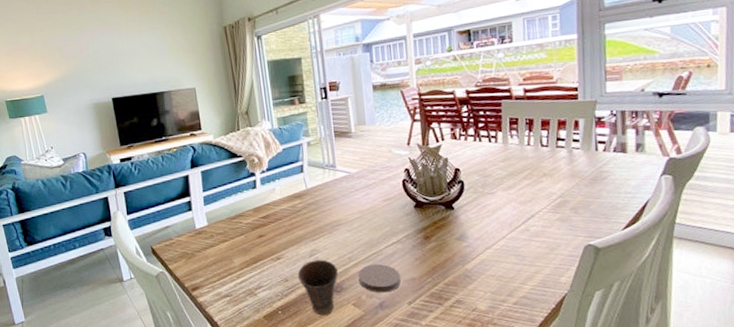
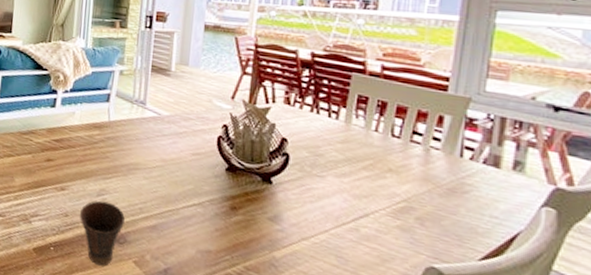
coaster: present [358,263,401,293] -> none [145,222,195,259]

